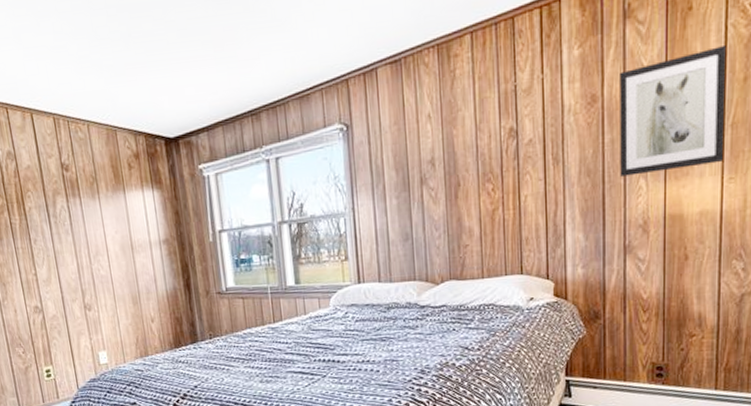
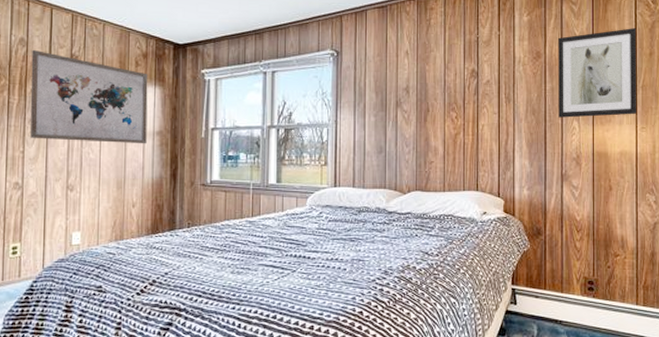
wall art: none [21,162,155,260] -> present [30,49,148,144]

